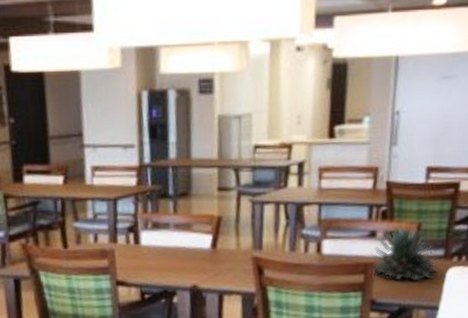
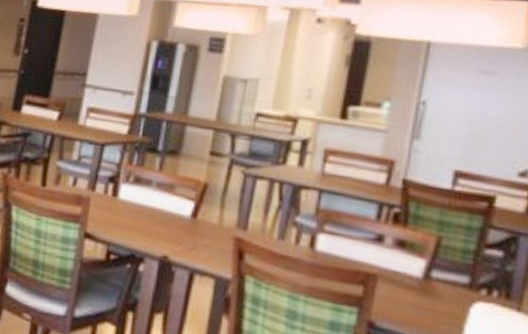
succulent plant: present [372,227,437,282] -> none [375,237,459,313]

